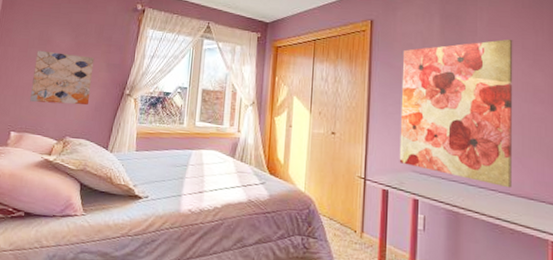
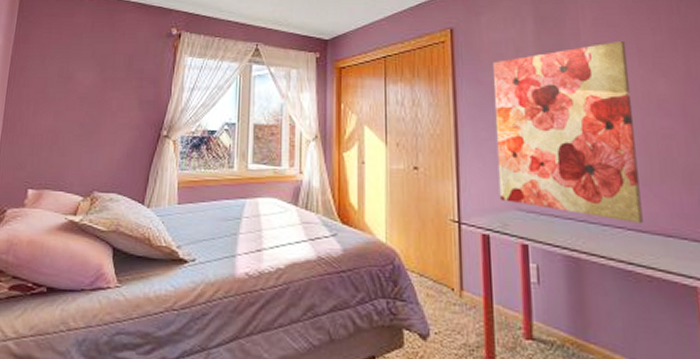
wall art: present [30,50,95,105] -> none [50,90,124,152]

